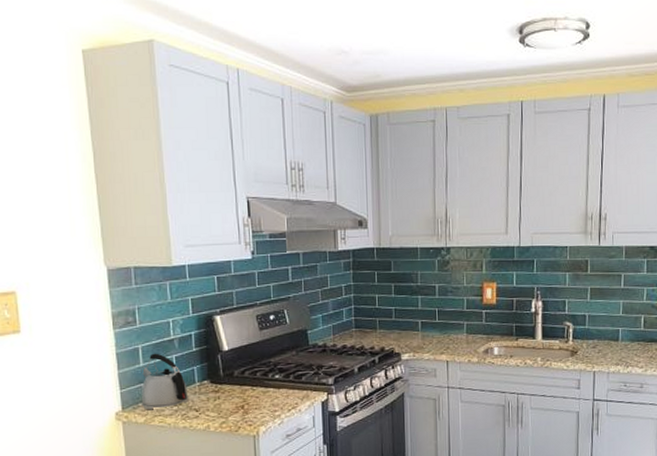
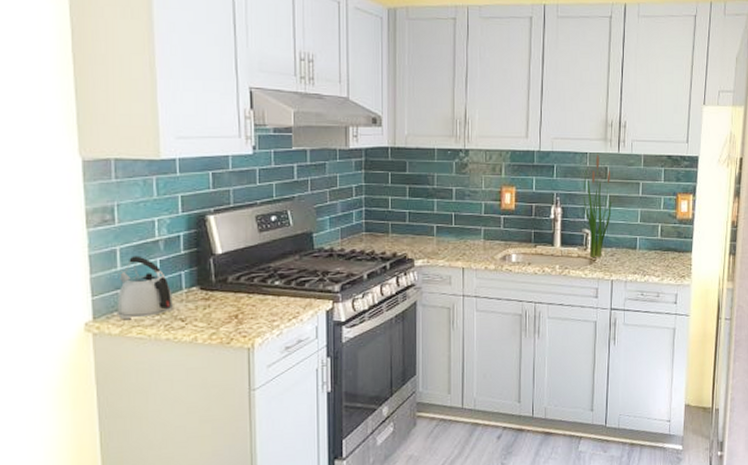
plant: none [563,246,599,349] -> present [583,153,617,257]

